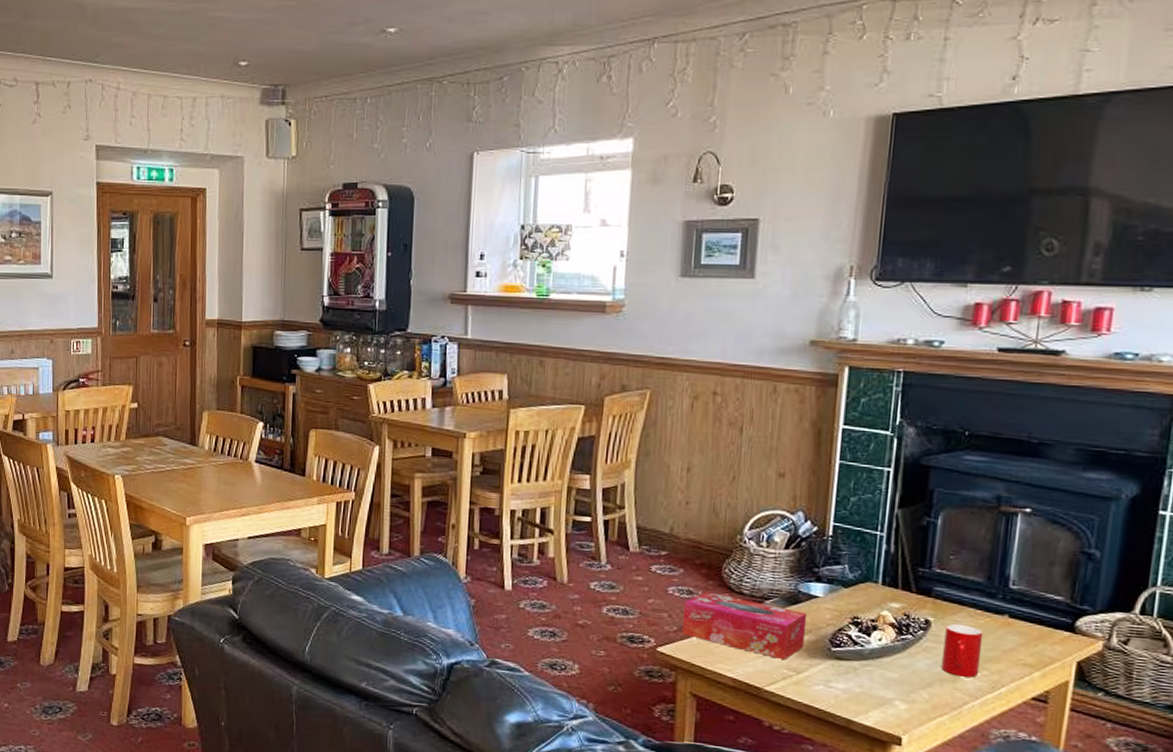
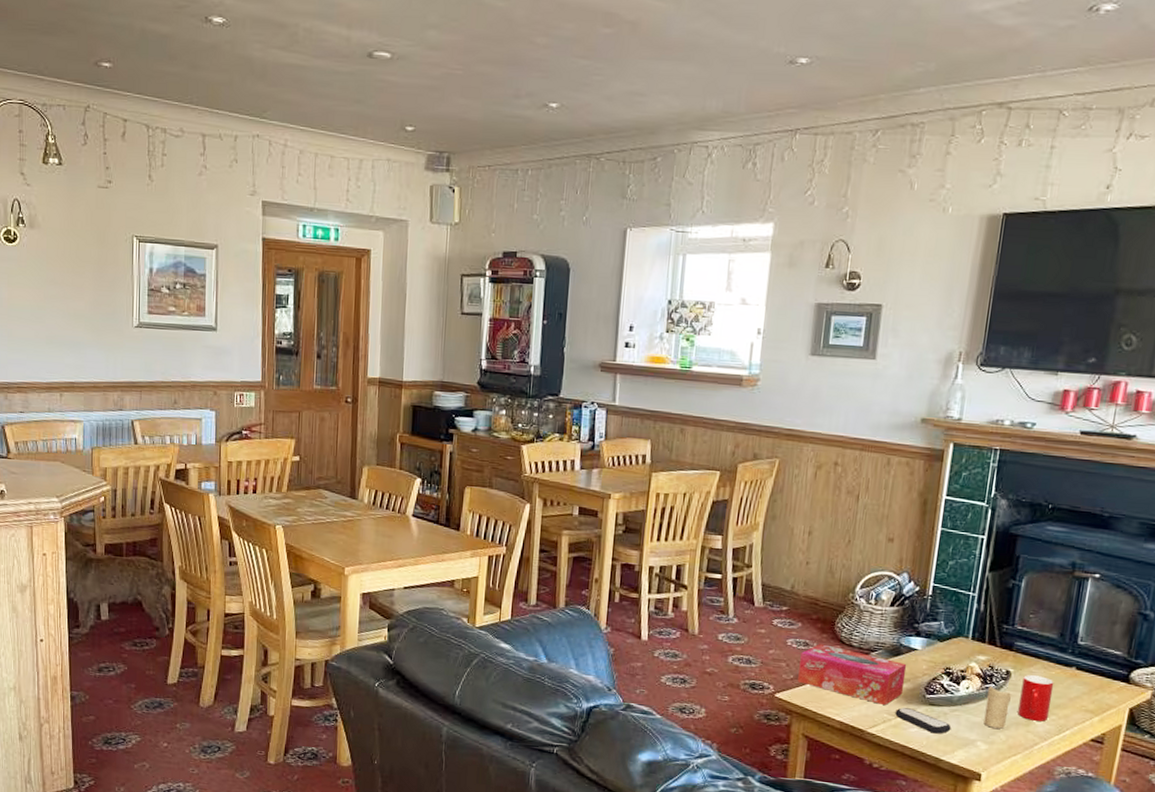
remote control: none [796,662,864,692] -> present [895,707,952,734]
candle: none [901,637,933,686] -> present [983,686,1011,729]

